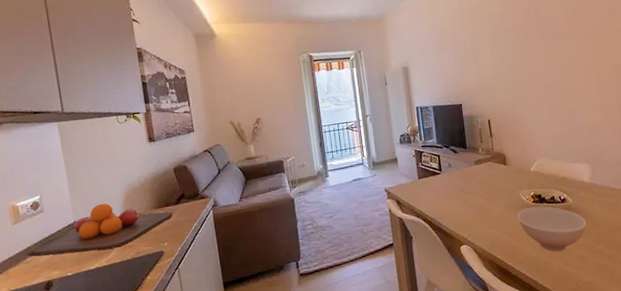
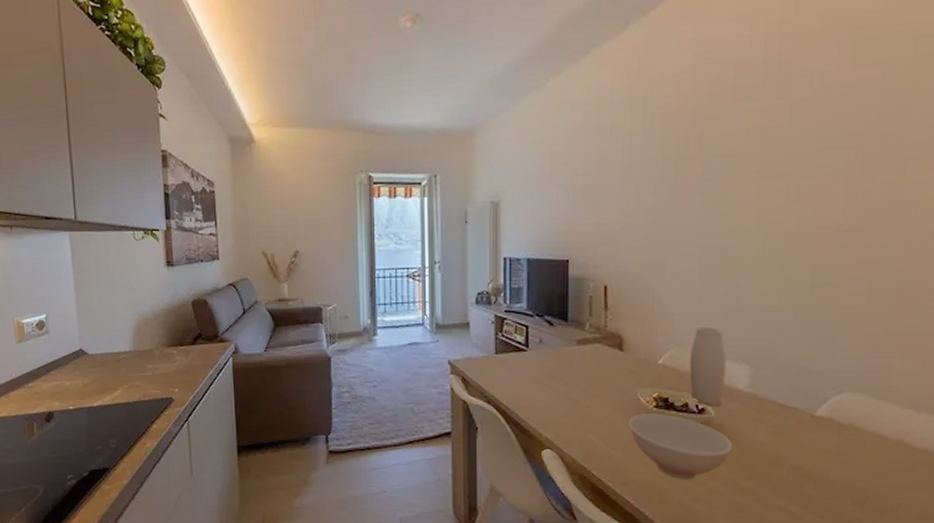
chopping board: present [27,203,173,257] -> none [29,333,187,386]
vase: none [550,140,575,197] -> present [689,327,727,407]

